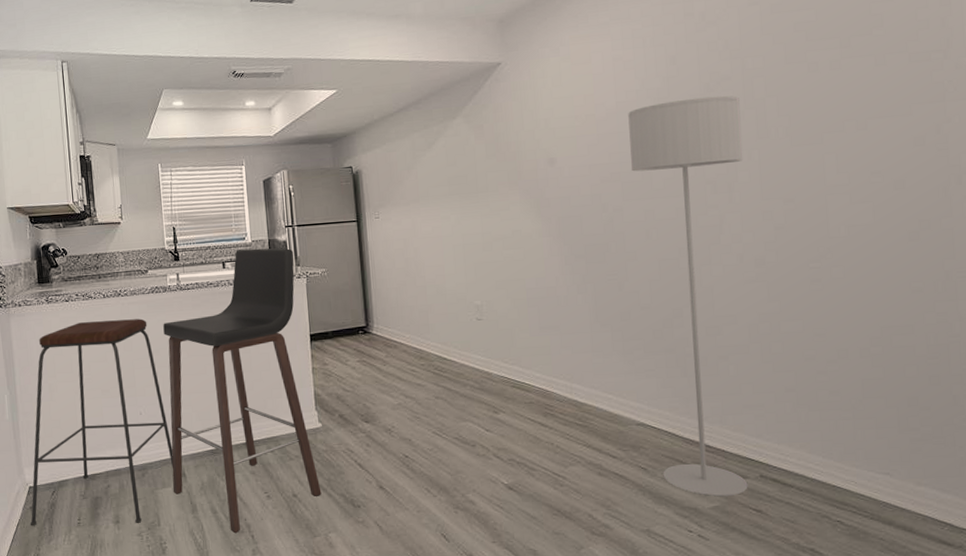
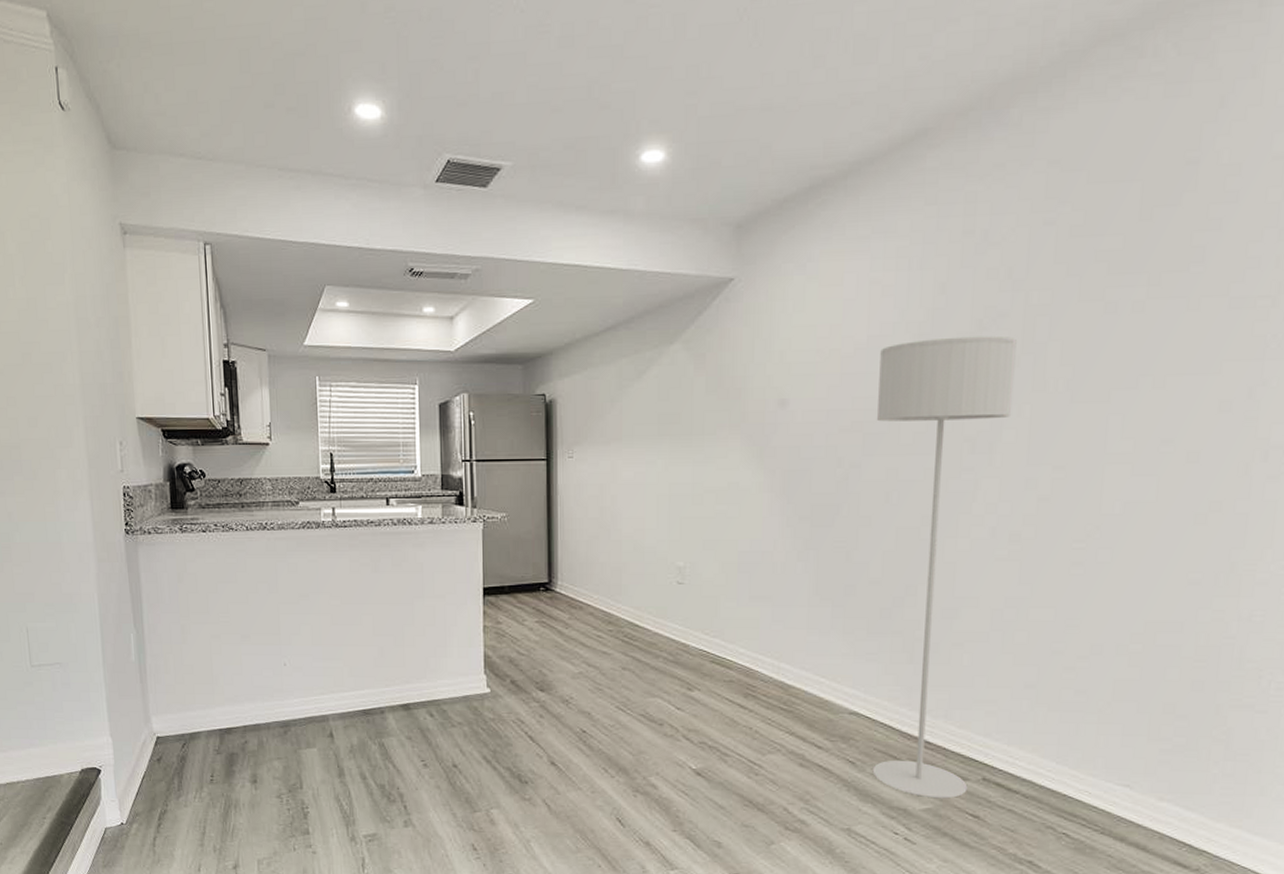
bar stool: present [30,318,174,526] -> none [157,557,320,784]
bar stool: present [163,248,322,534] -> none [314,484,485,803]

